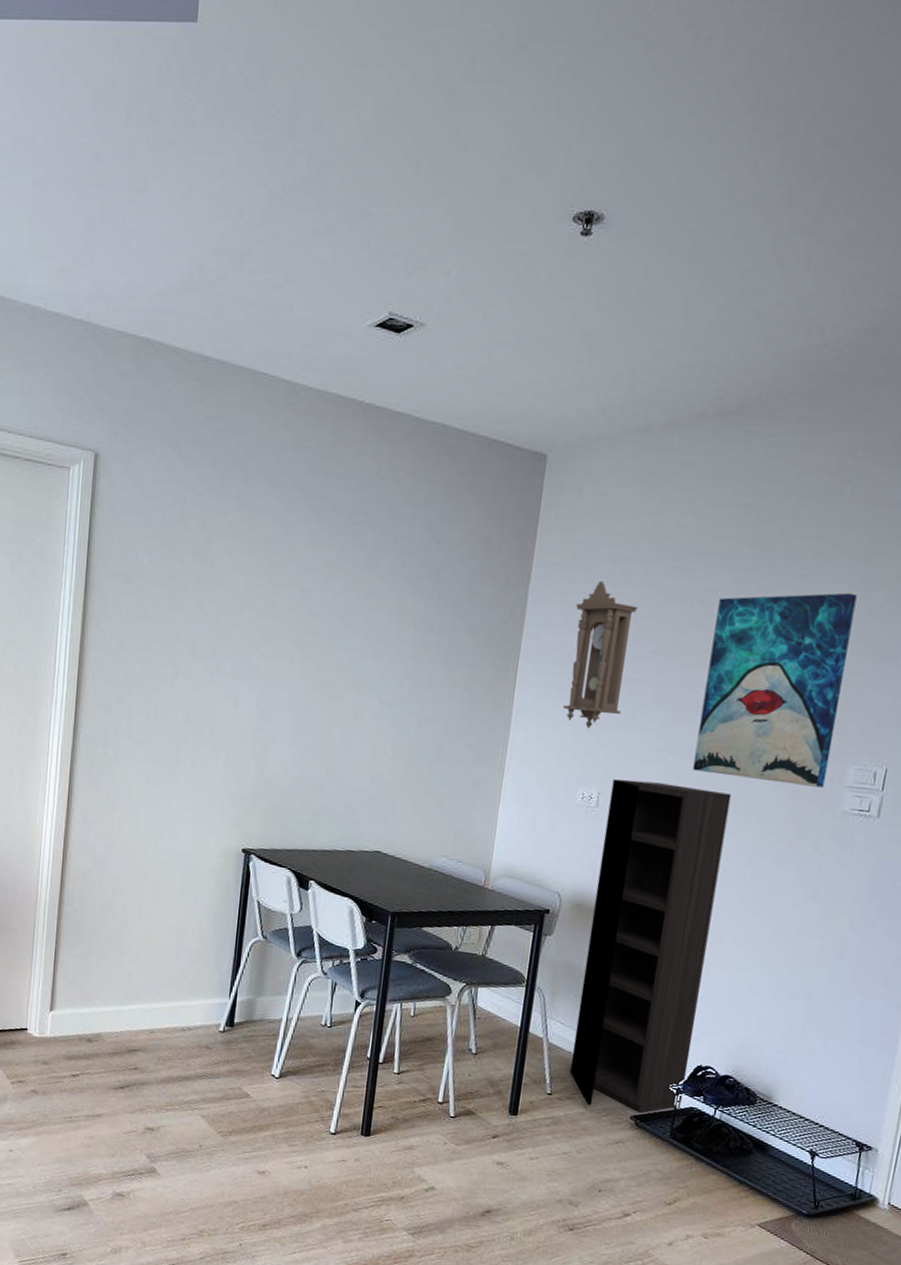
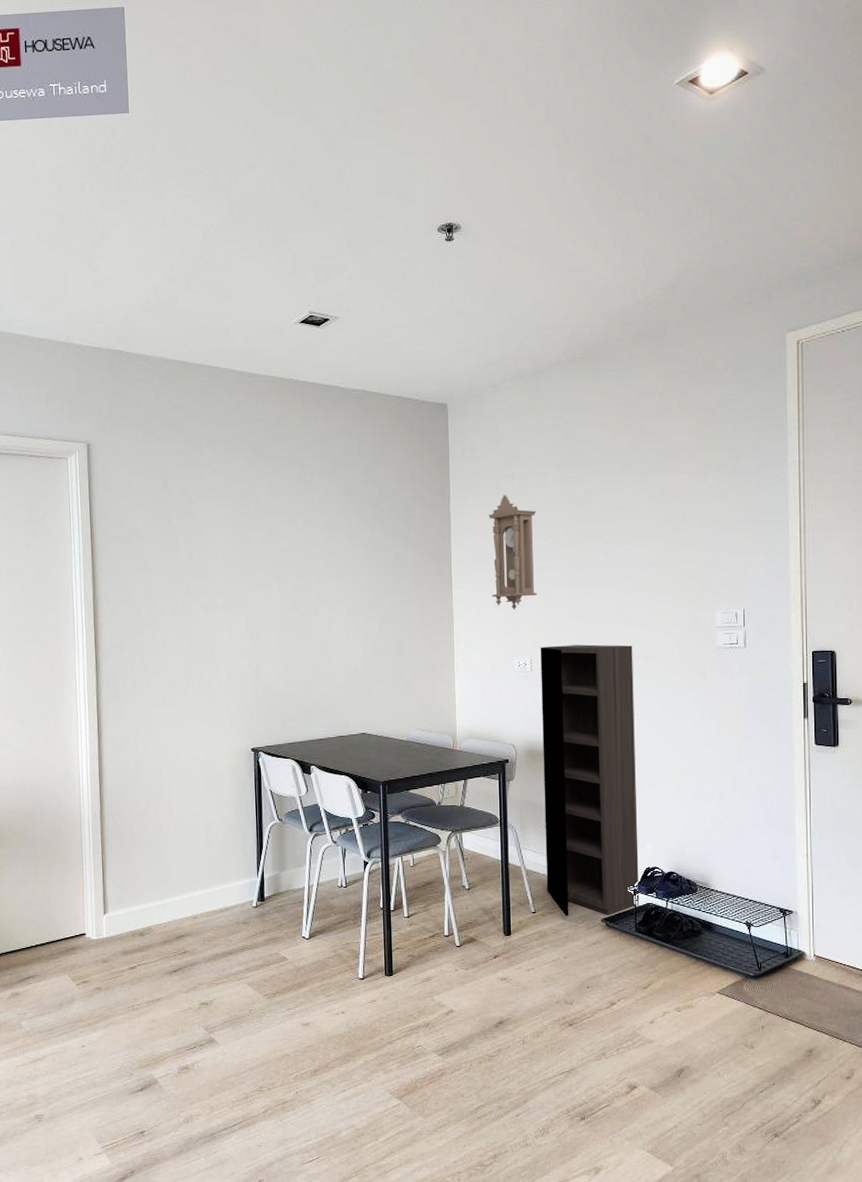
wall art: present [692,592,857,788] -> none [596,480,701,632]

